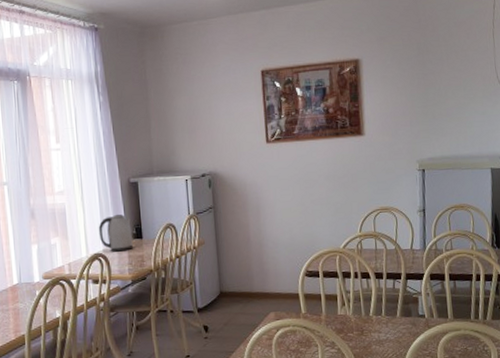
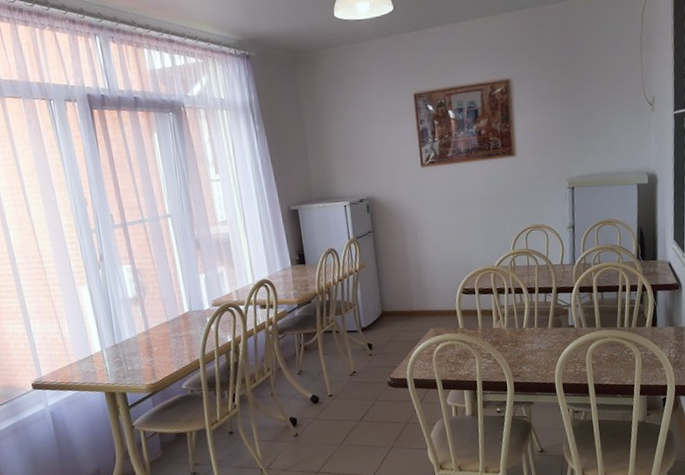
kettle: present [98,214,134,252] -> none [262,241,298,278]

